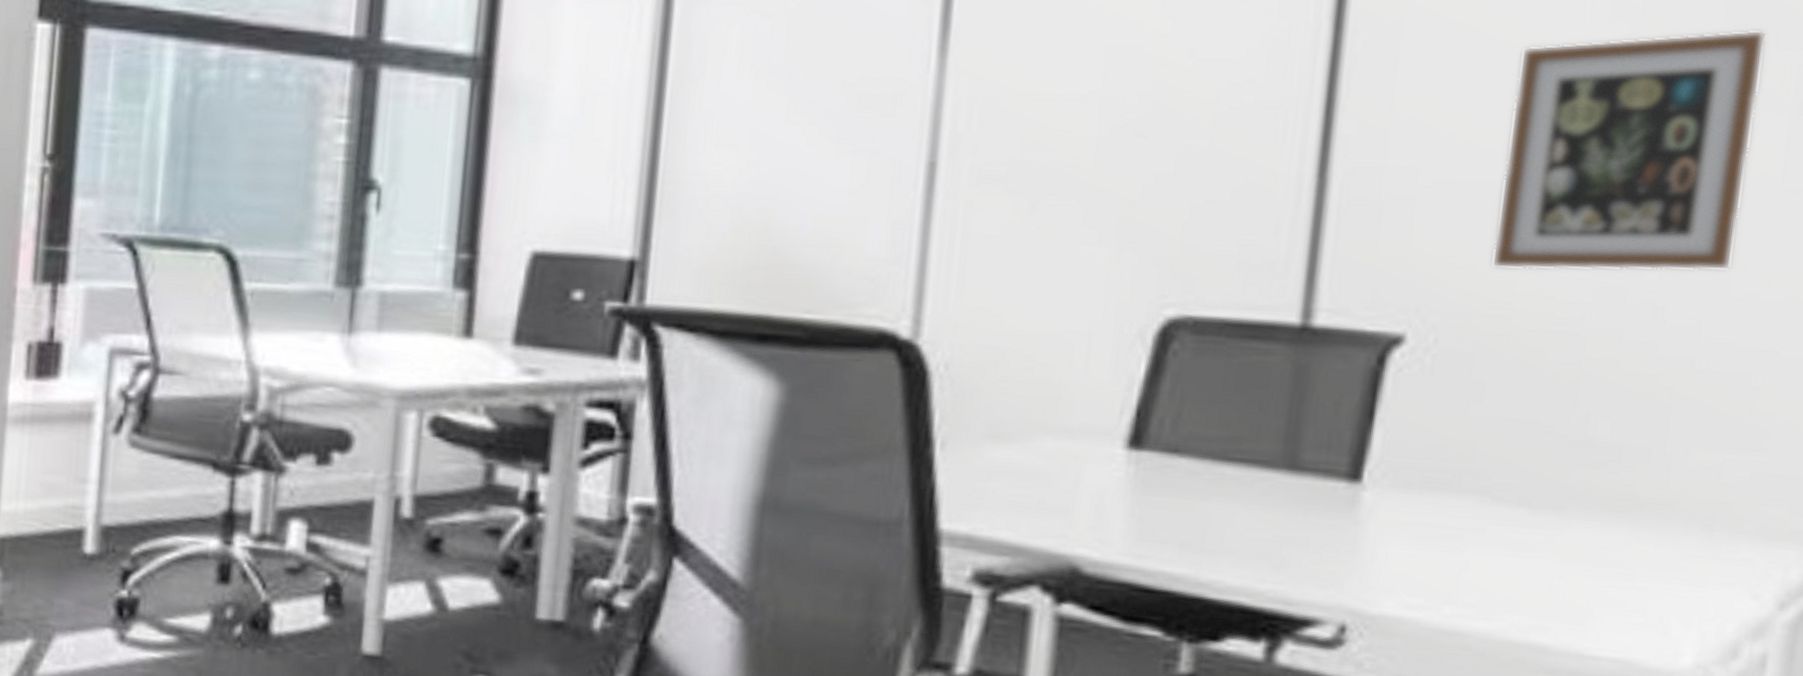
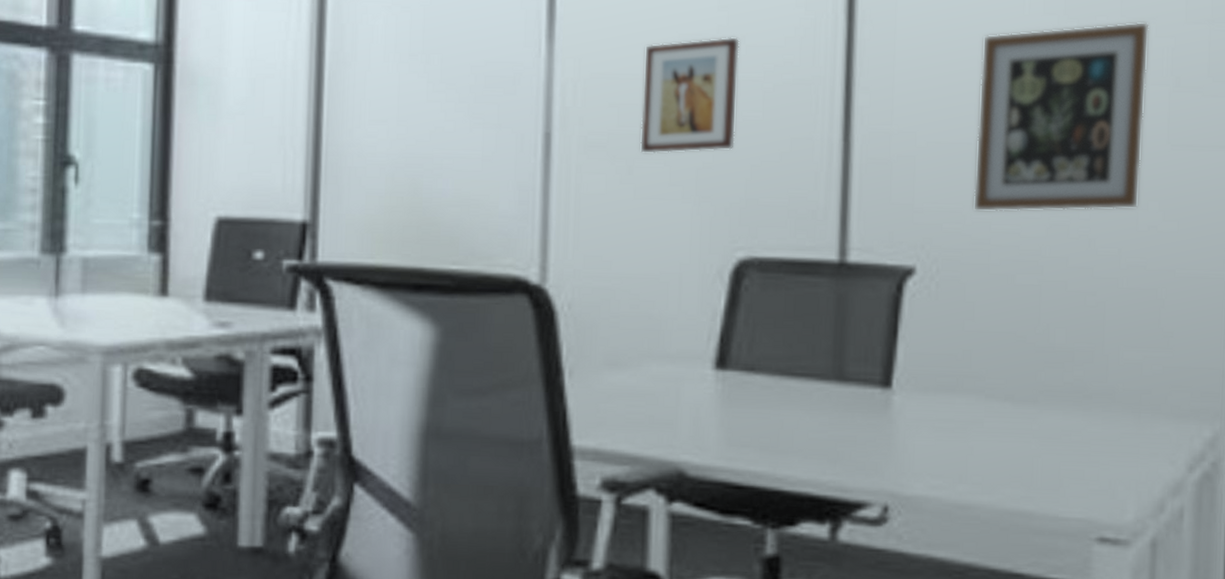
wall art: none [1049,49,1187,190] -> present [640,37,740,154]

